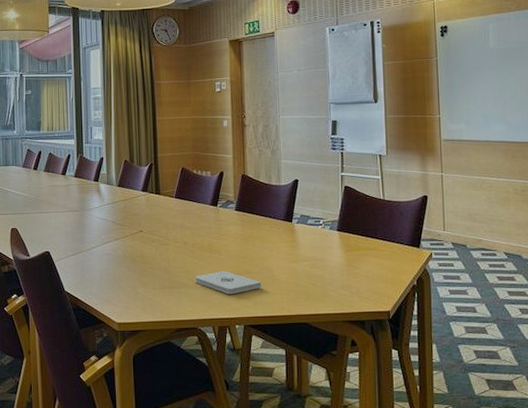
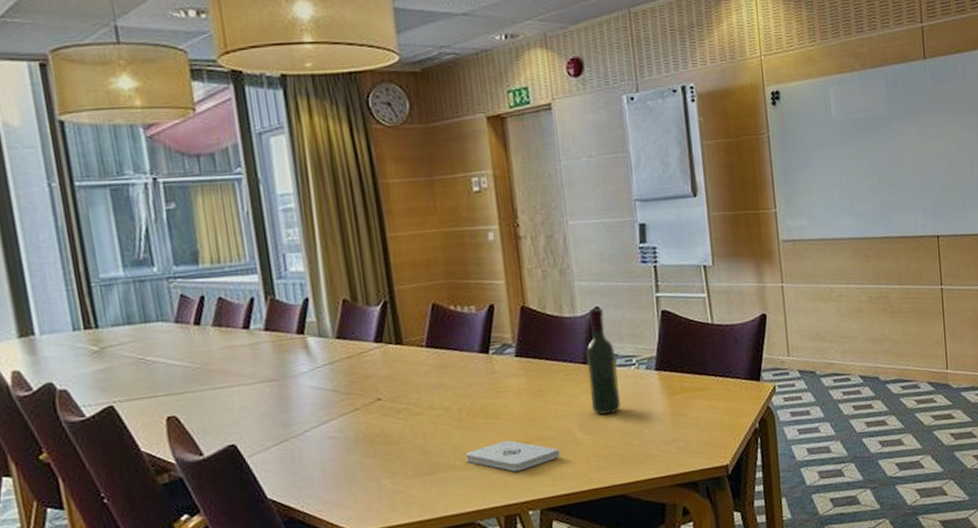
wine bottle: none [286,180,309,260] -> present [586,307,620,415]

